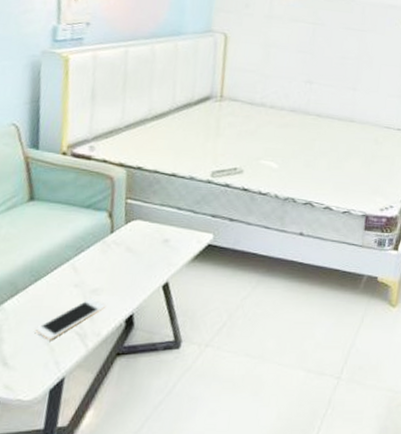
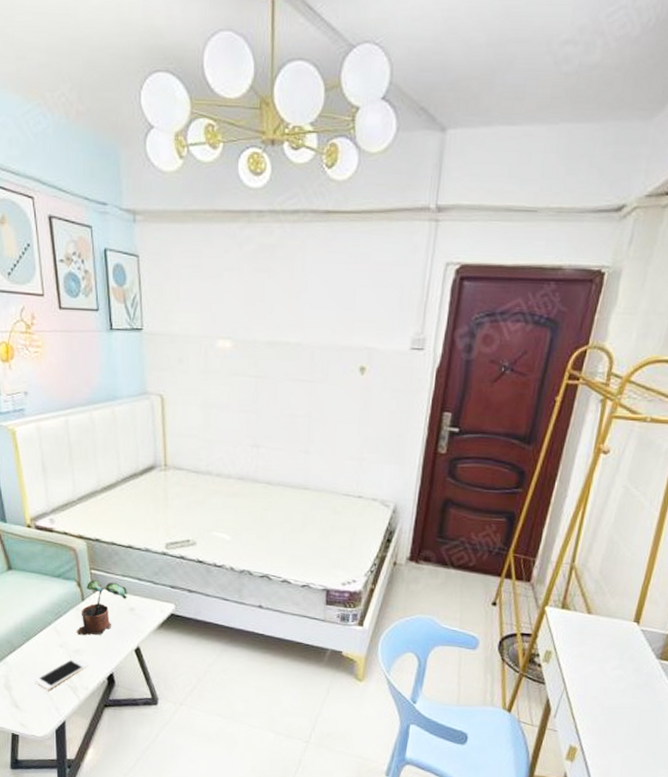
potted plant: none [97,210,164,273] -> present [76,580,127,636]

